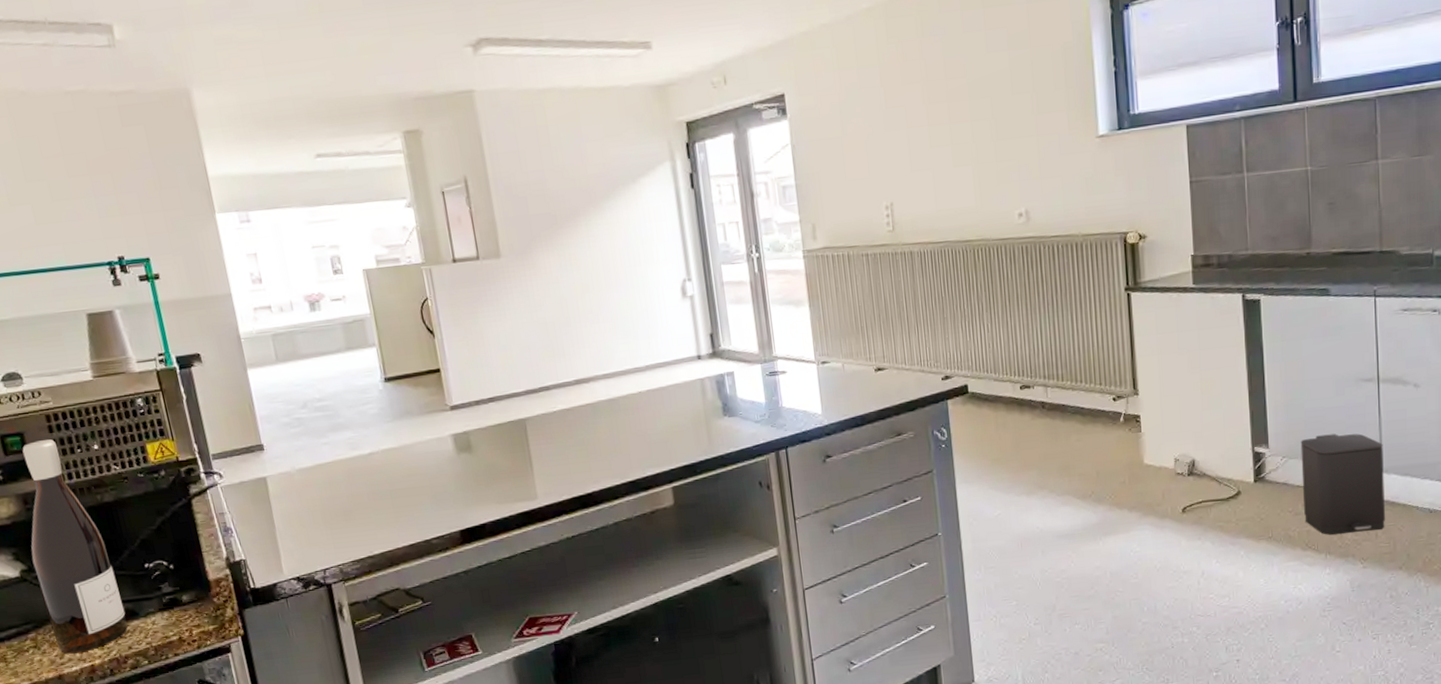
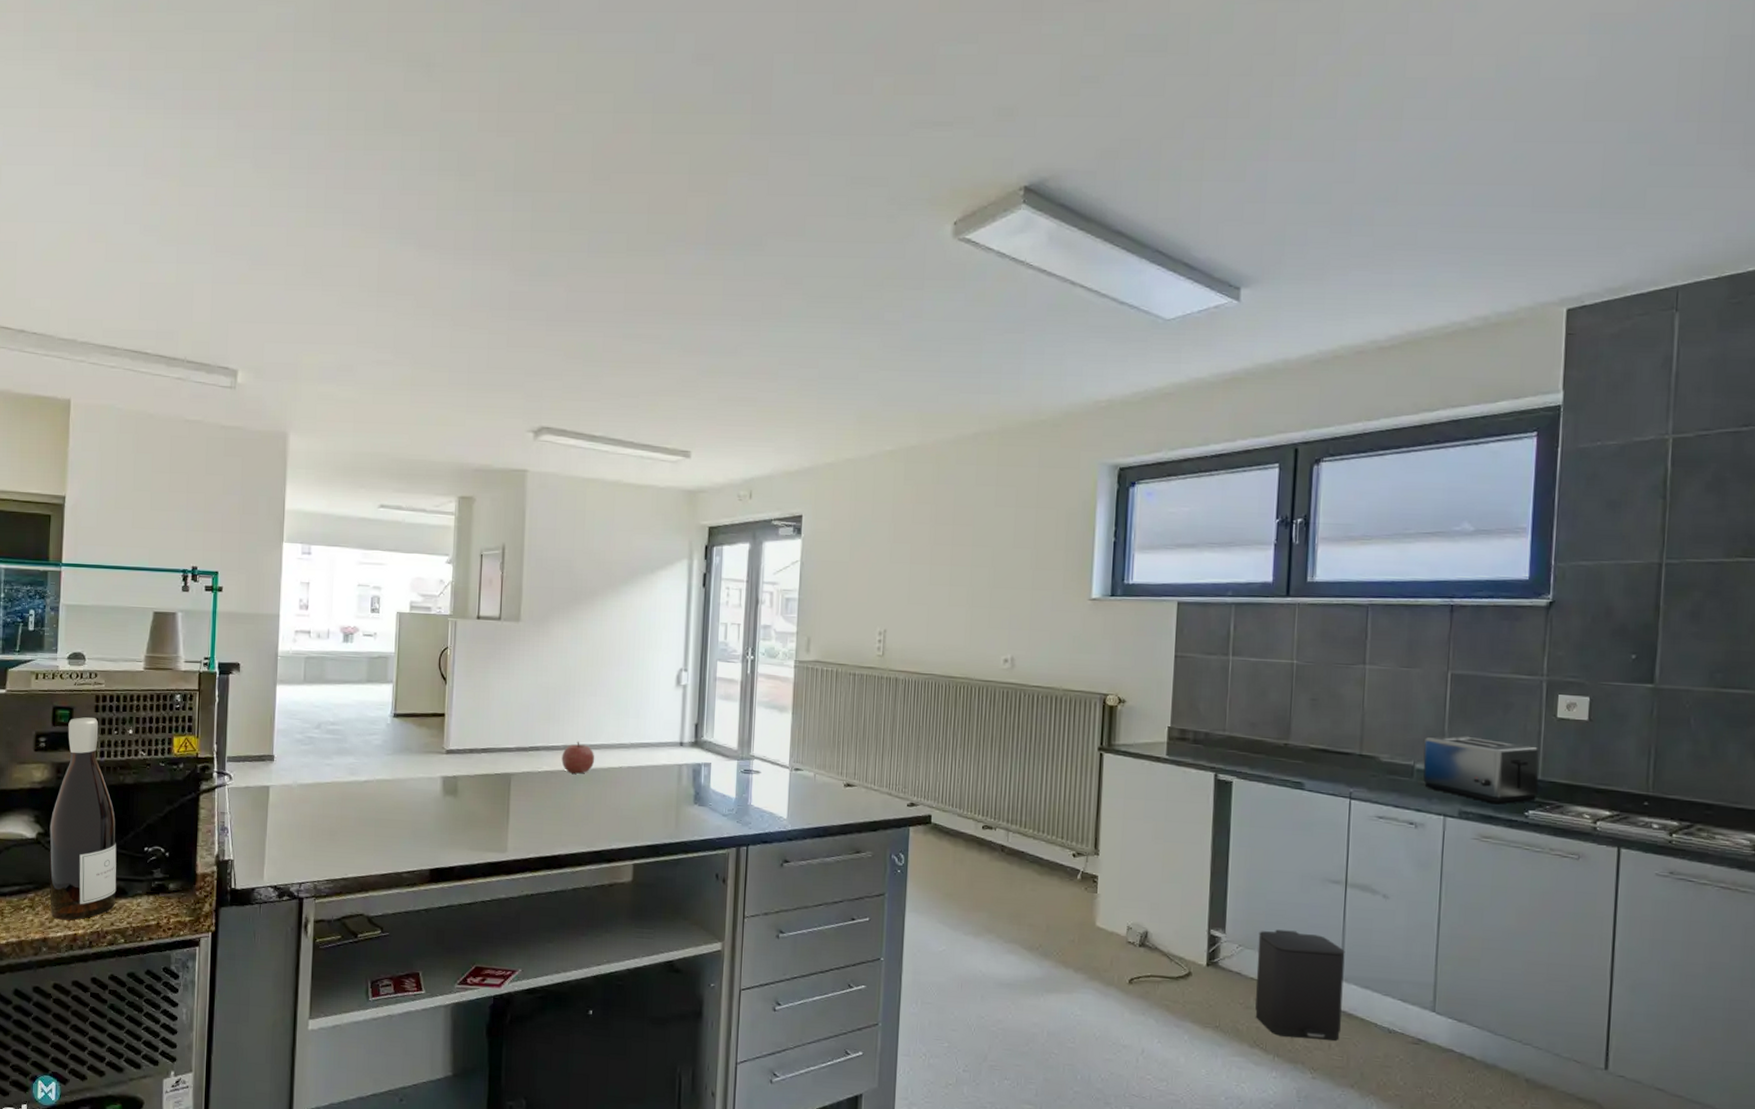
fruit: none [575,373,612,408] -> present [561,741,595,774]

